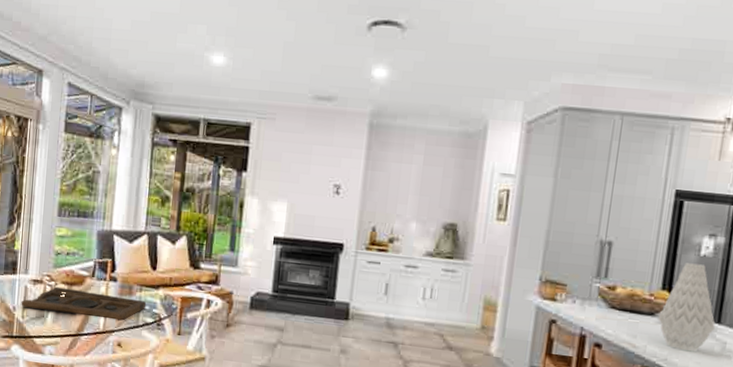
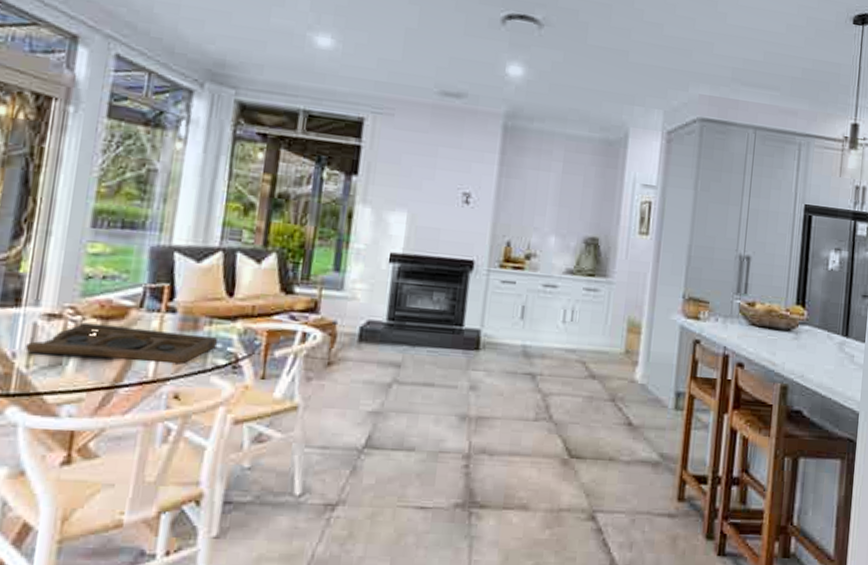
vase: present [658,263,716,352] -> none [794,277,844,367]

